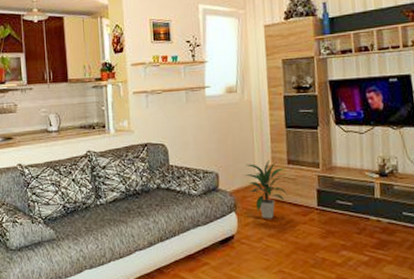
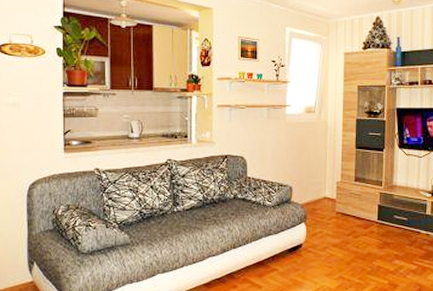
indoor plant: present [243,160,289,219] -> none [315,177,353,230]

